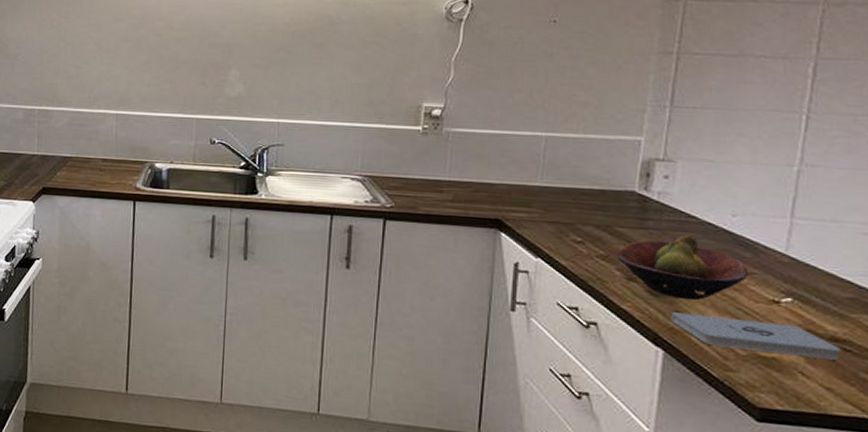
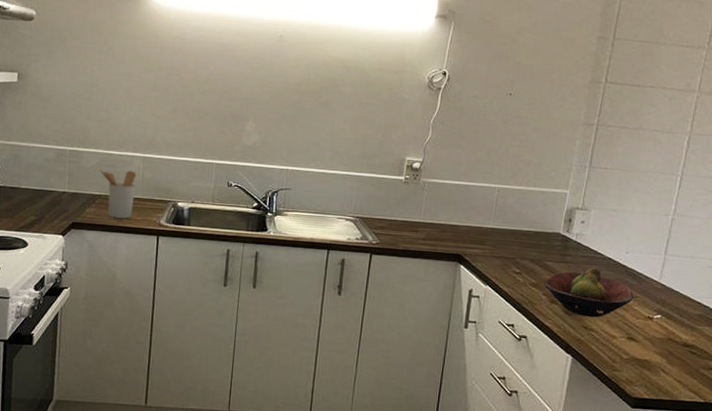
utensil holder: none [70,129,109,183] -> present [99,169,136,219]
notepad: present [670,312,841,360] -> none [578,327,690,360]

